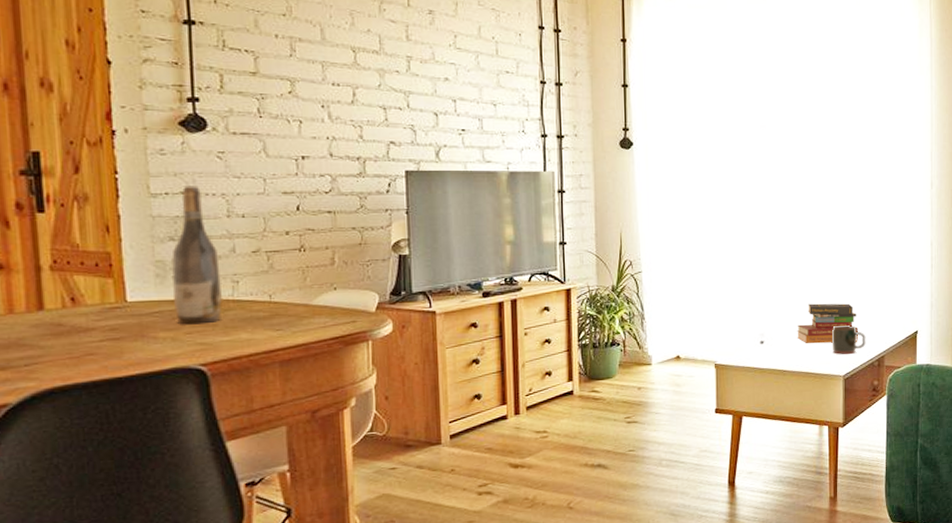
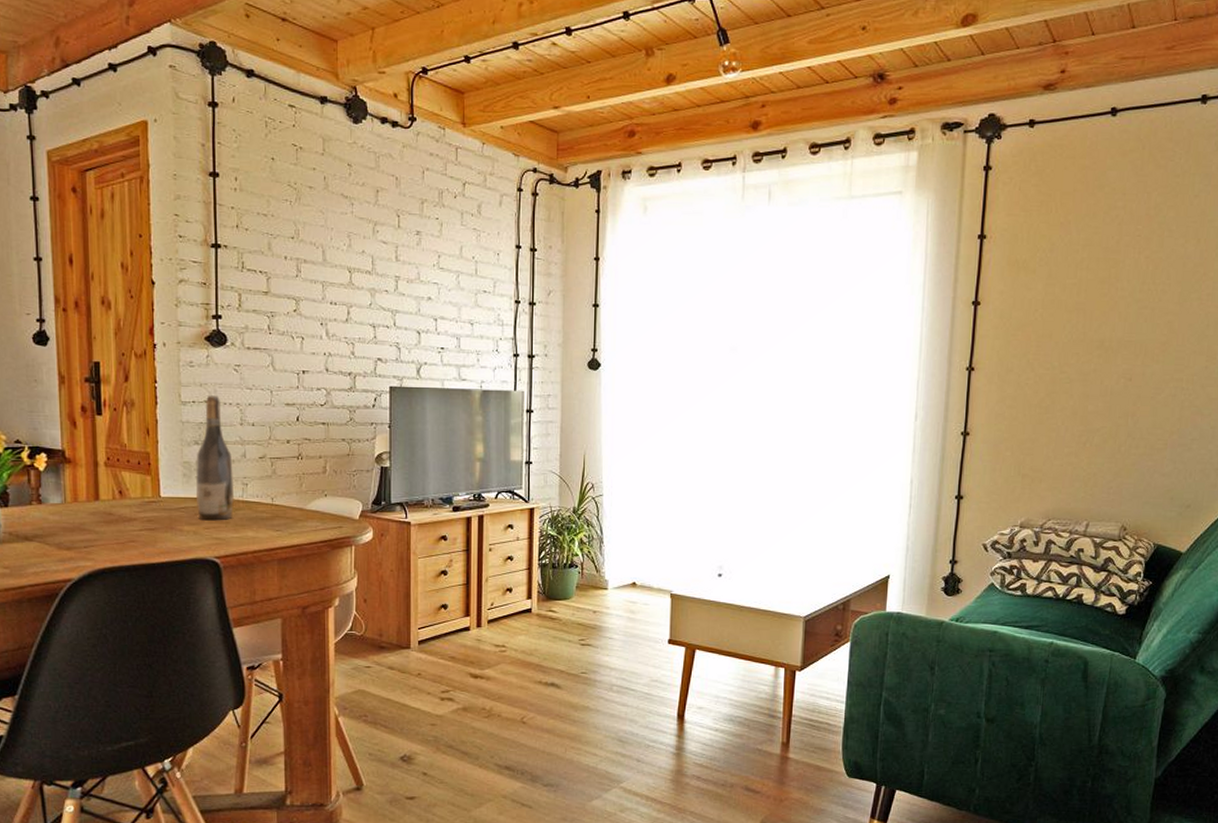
books: present [797,303,858,344] -> none [757,538,823,582]
mug: present [831,325,866,354] -> none [793,563,831,594]

